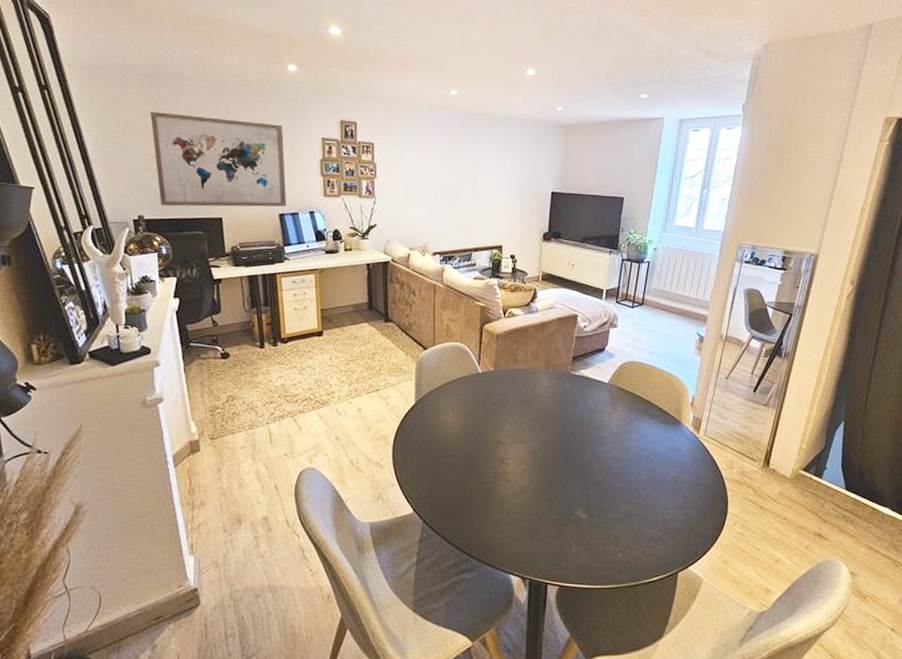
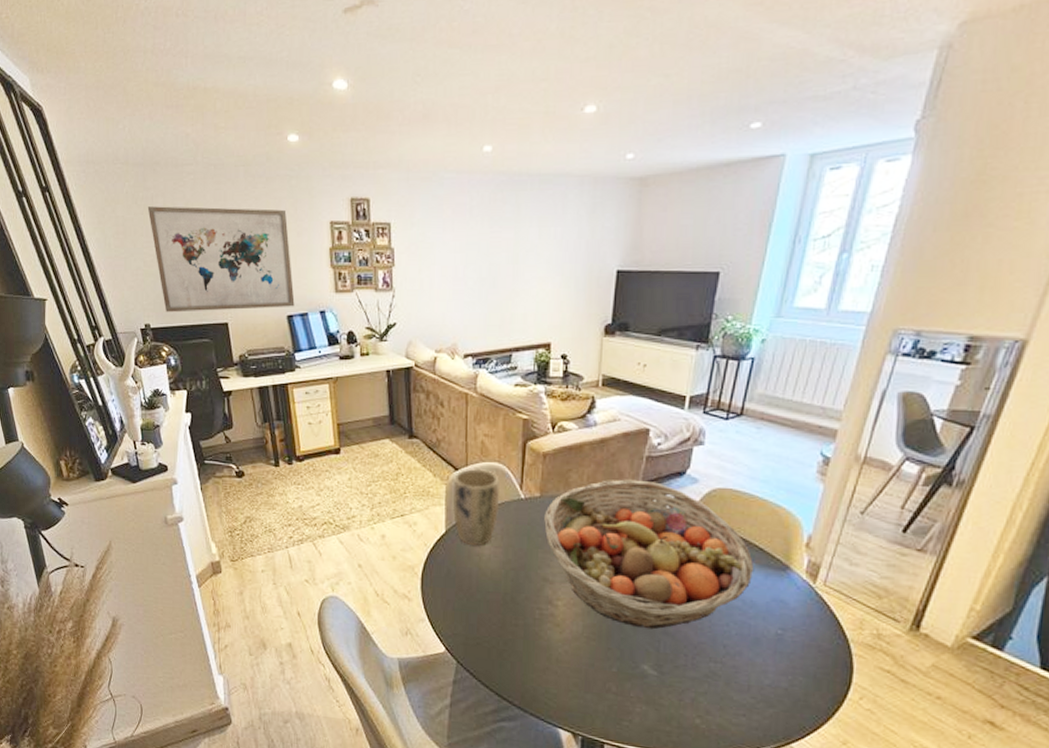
plant pot: none [421,348,462,414] -> present [452,469,501,545]
fruit basket: none [497,355,657,480] -> present [544,479,755,630]

